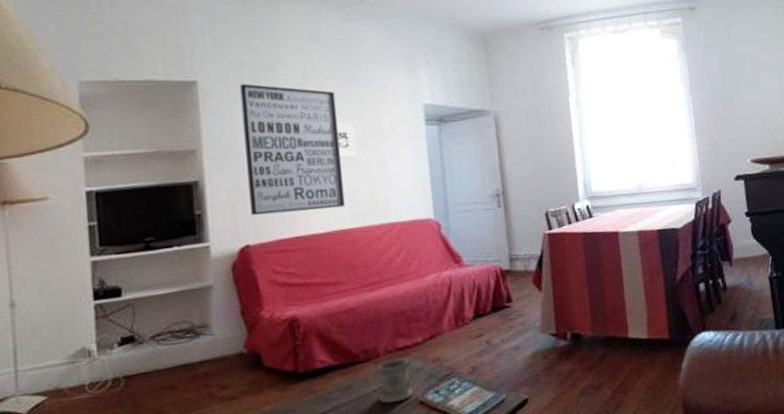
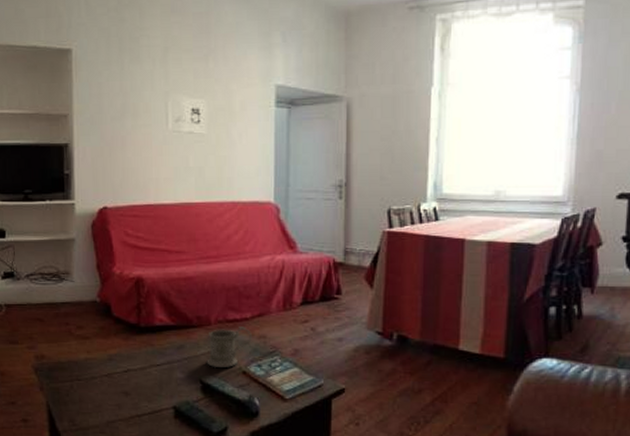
wall art: present [239,84,345,216] -> none [107,54,192,182]

